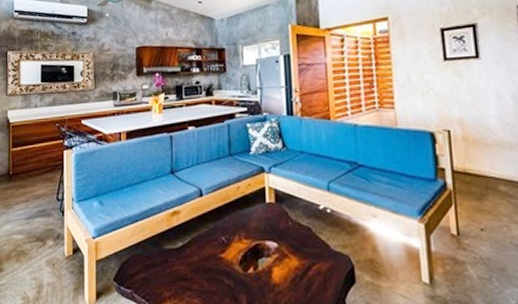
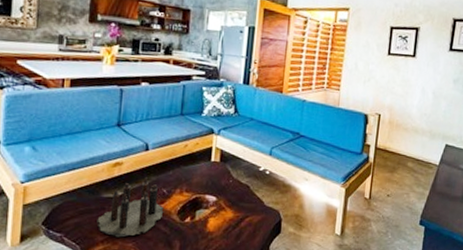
candle: none [162,225,226,293] -> present [97,177,164,238]

